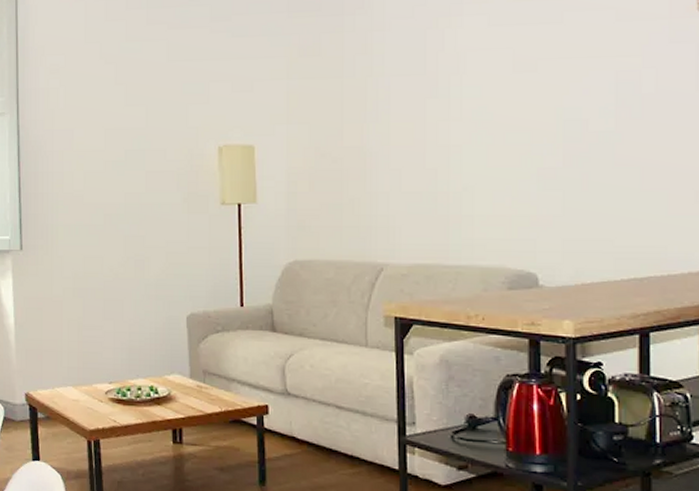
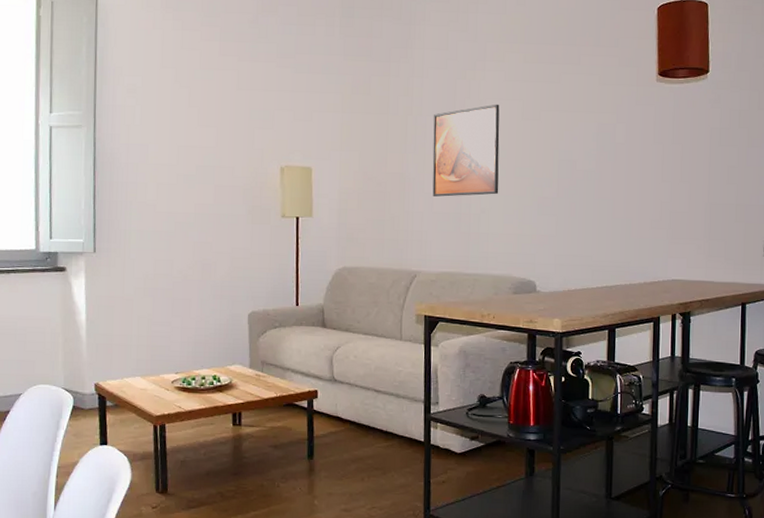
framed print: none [398,55,485,173] -> present [432,104,500,197]

